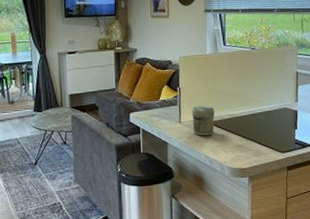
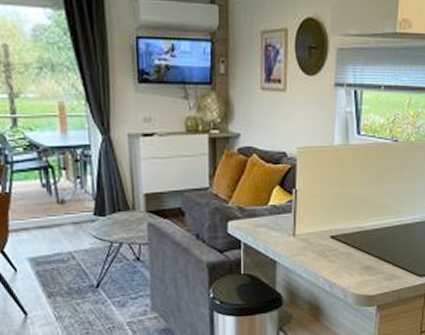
jar: present [191,105,215,136] -> none [309,213,340,253]

